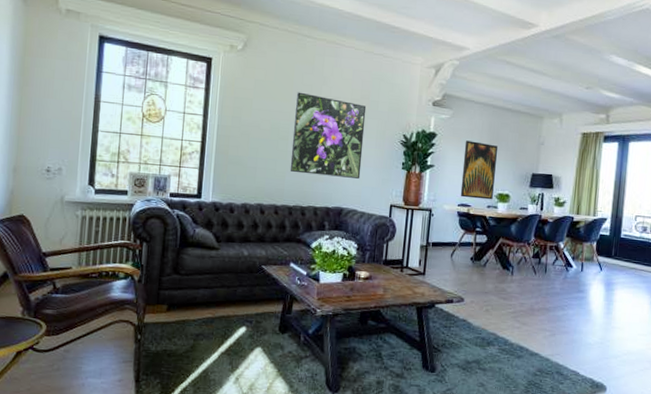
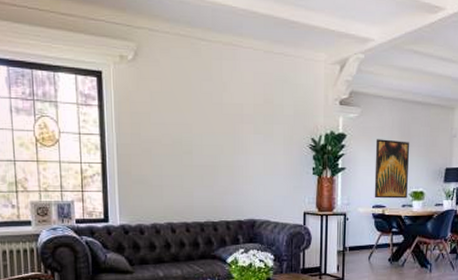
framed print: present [290,92,367,179] -> none [196,101,271,188]

